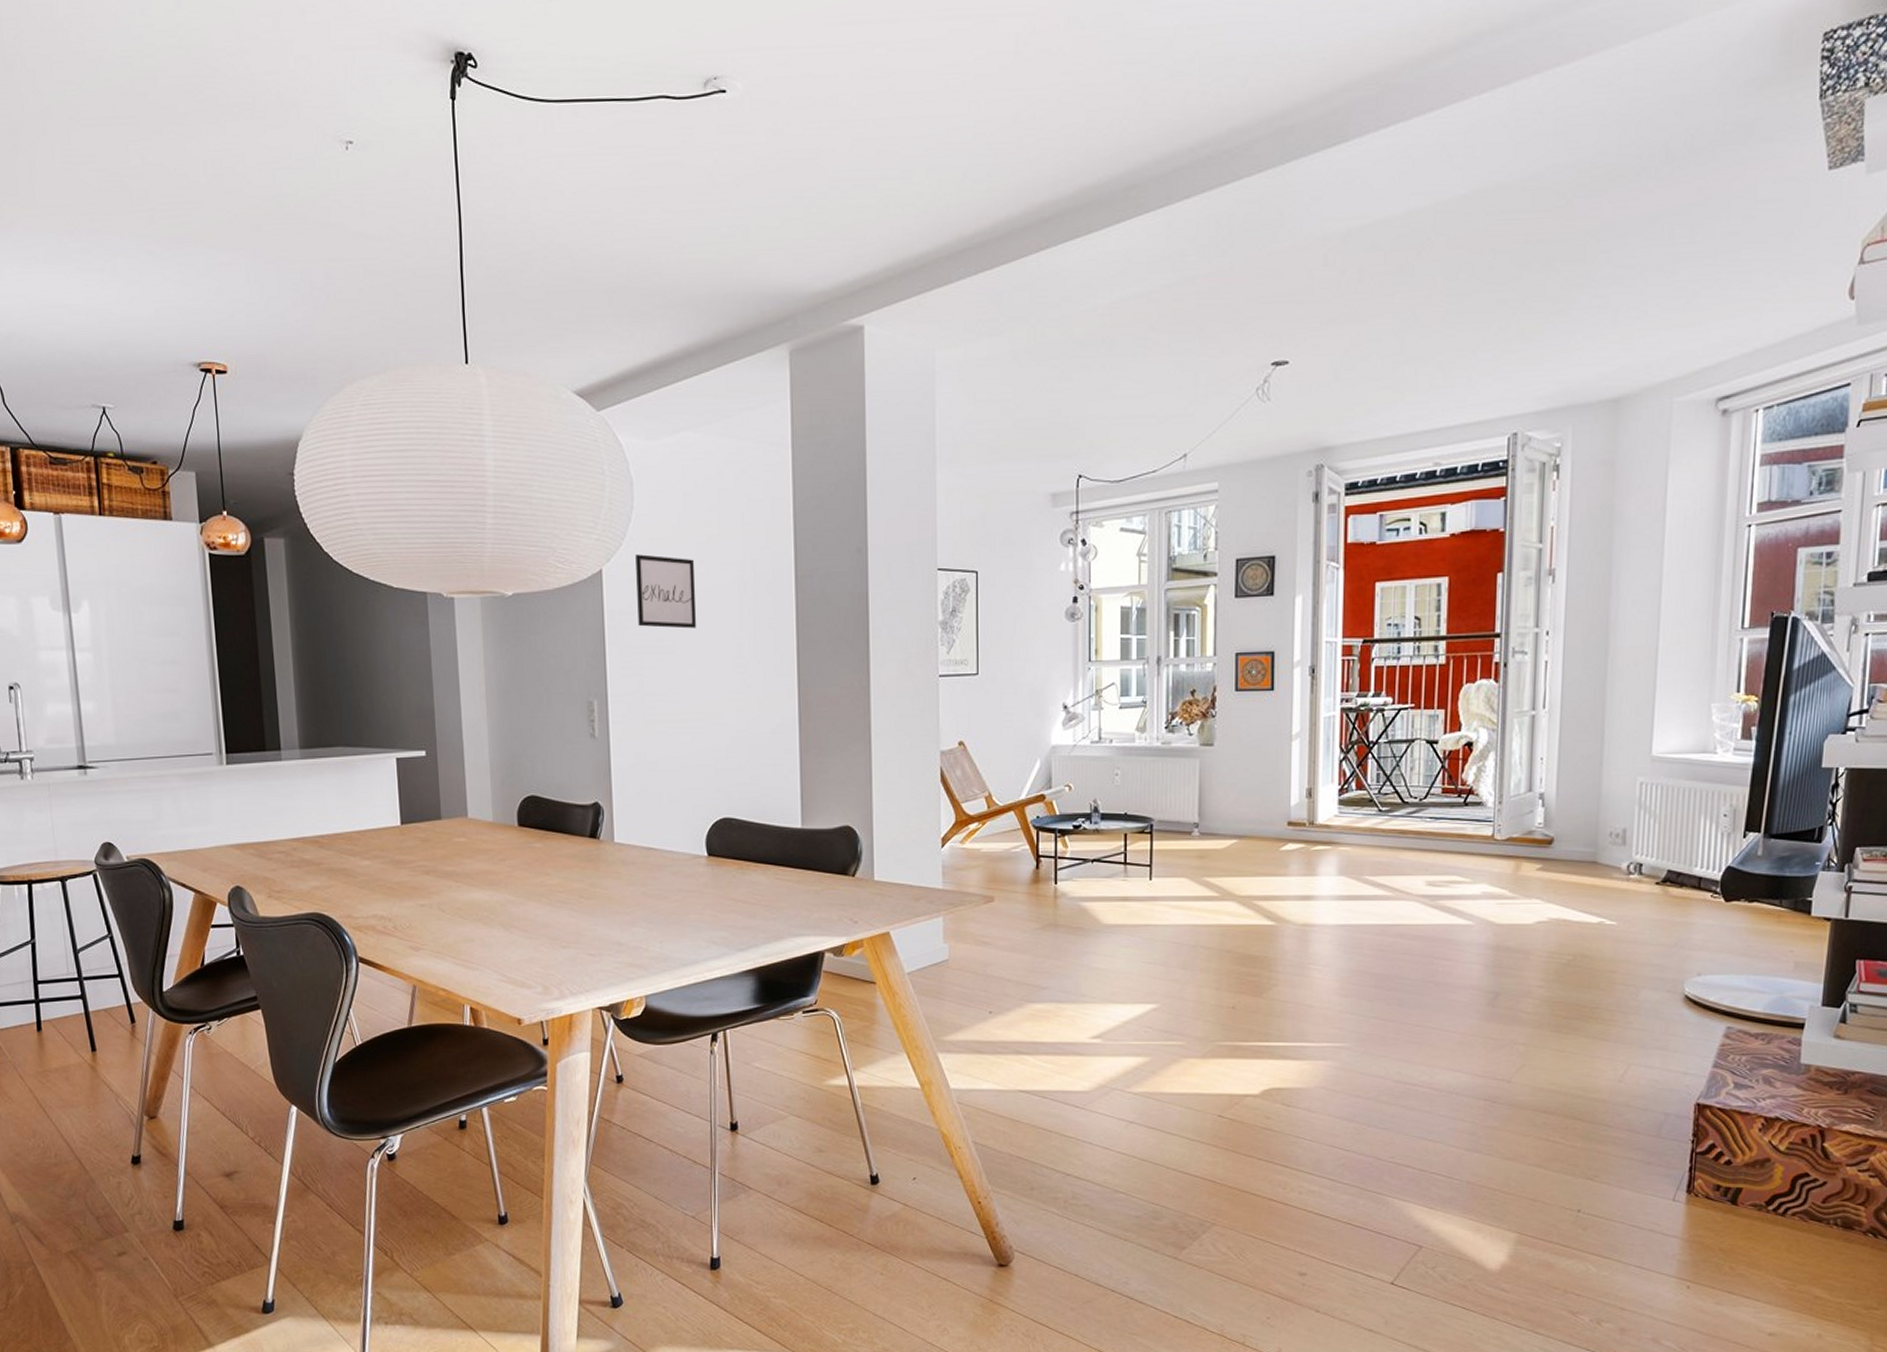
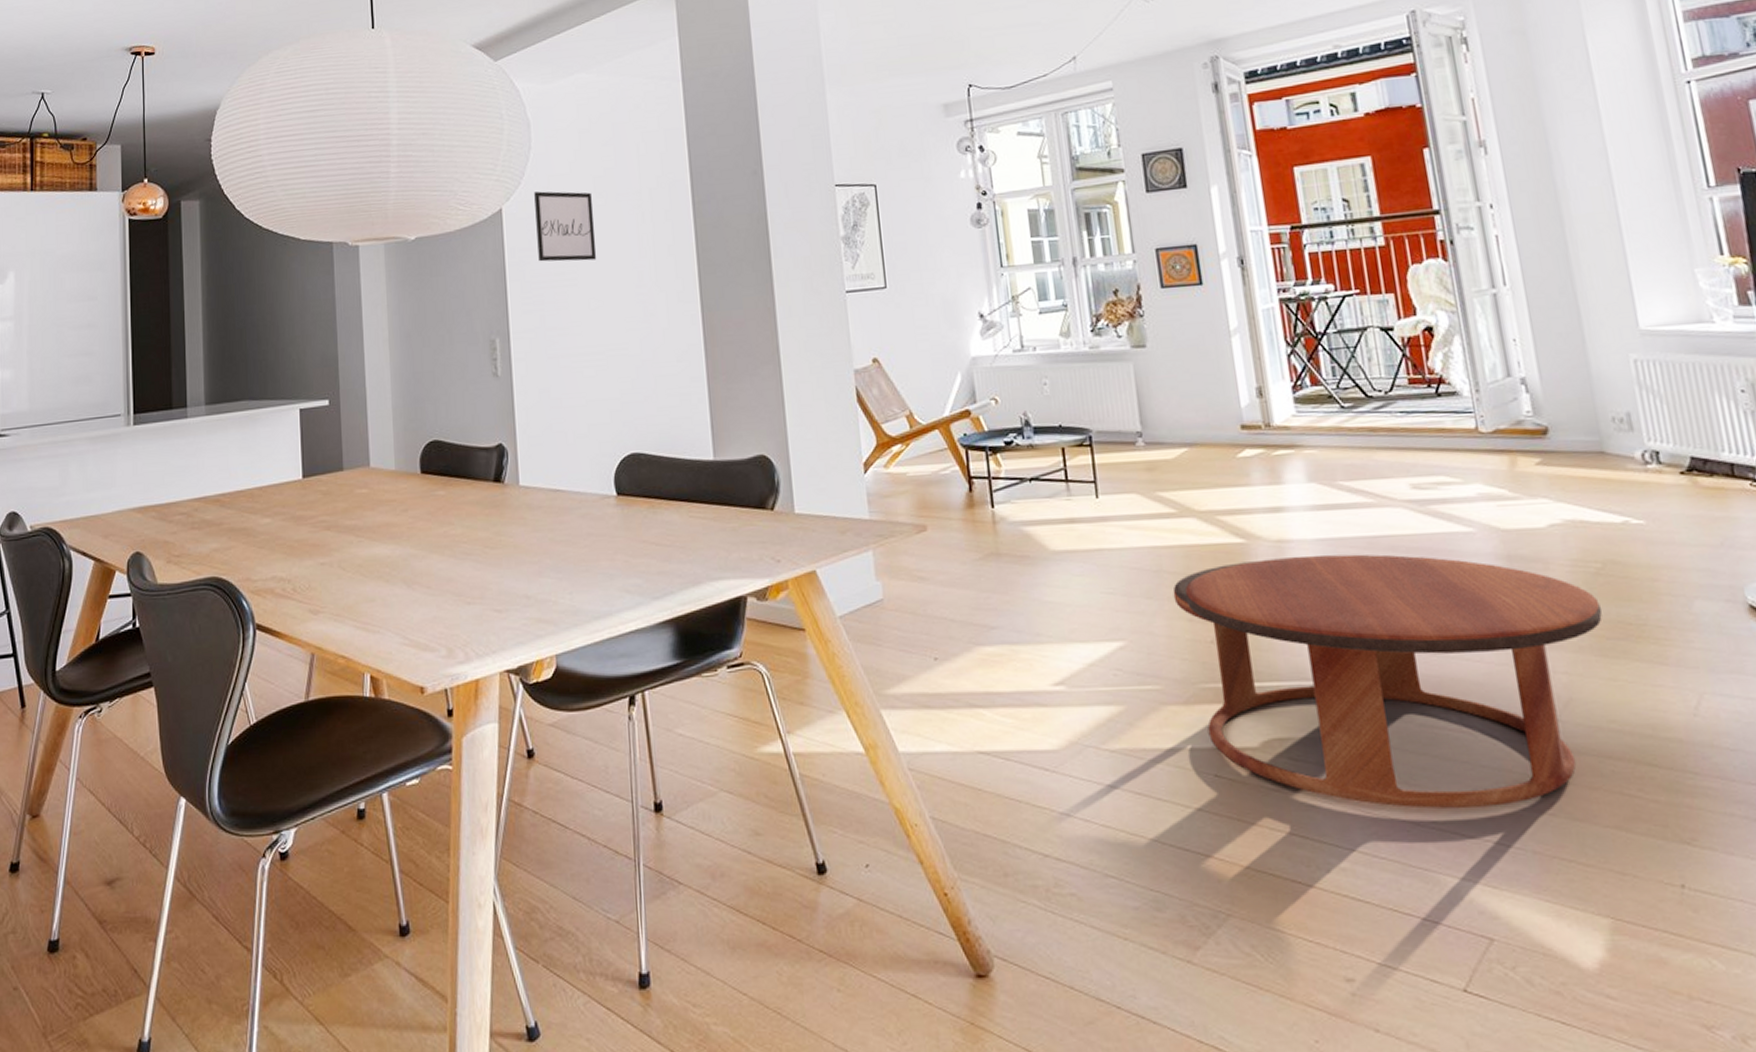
coffee table: none [1205,938,1565,1148] -> present [1173,554,1603,809]

